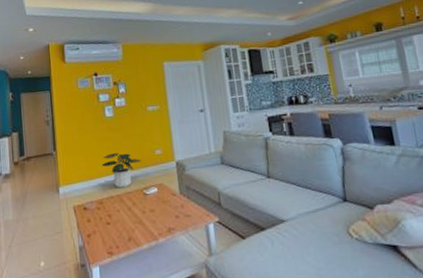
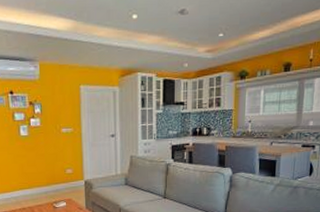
potted plant: present [101,153,142,188] -> none [15,170,53,201]

